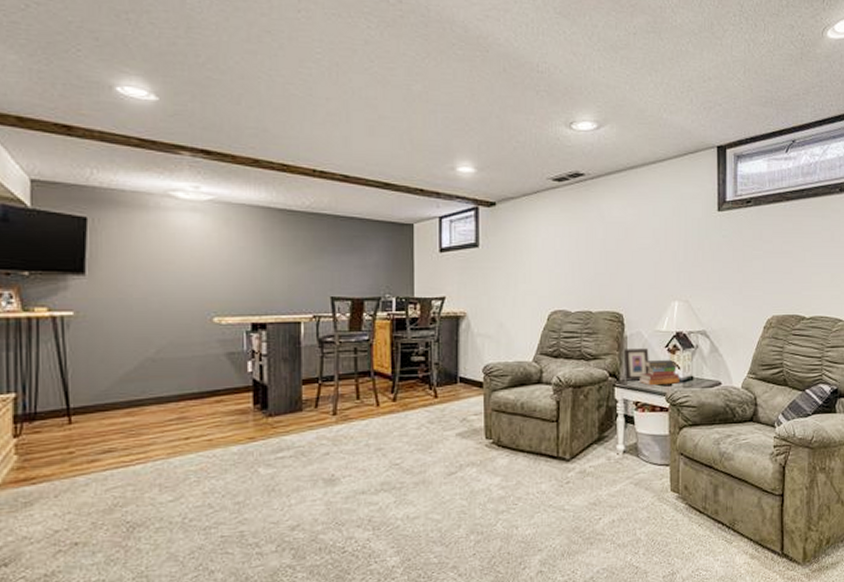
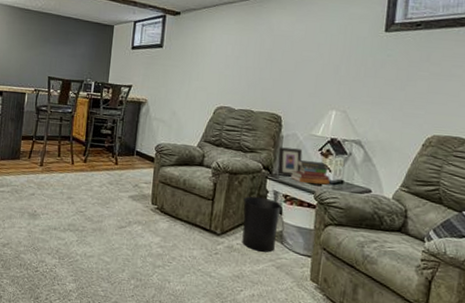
waste bin: none [592,408,633,470] -> present [242,196,282,252]

